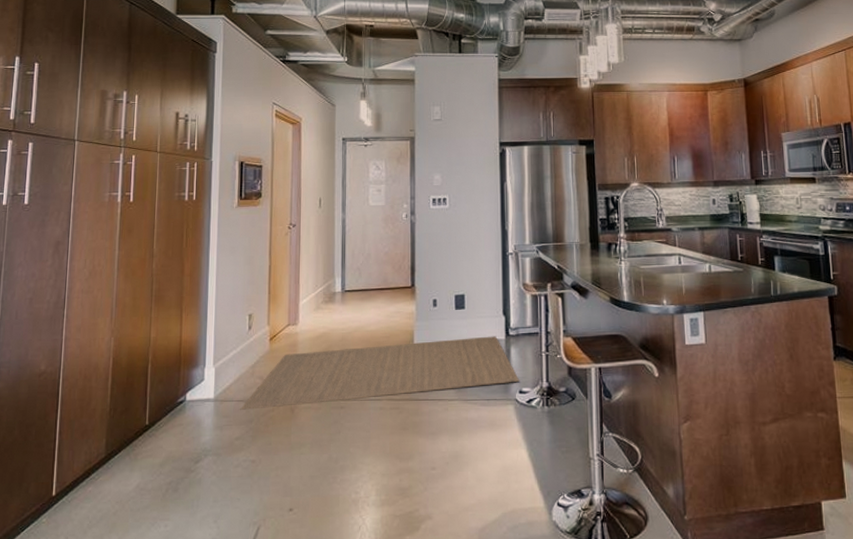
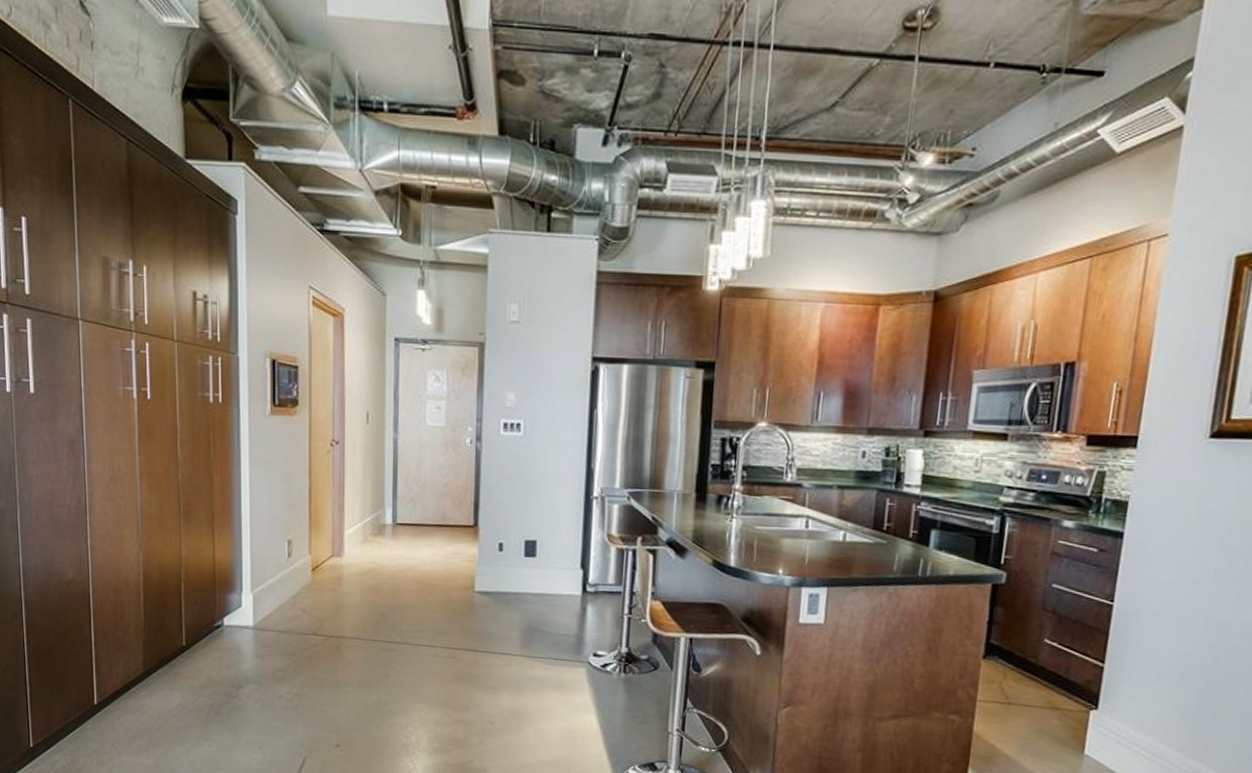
rug: present [240,336,519,410] -> none [281,587,594,644]

